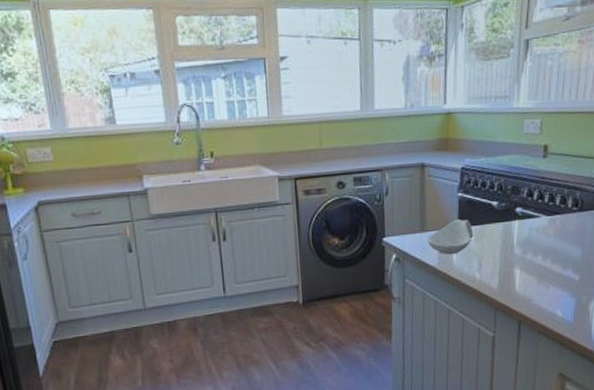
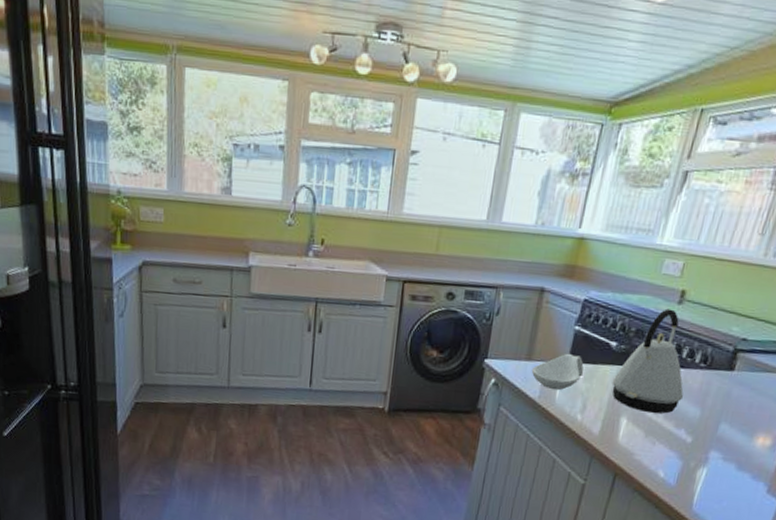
kettle: none [500,163,564,260] -> present [612,308,684,414]

